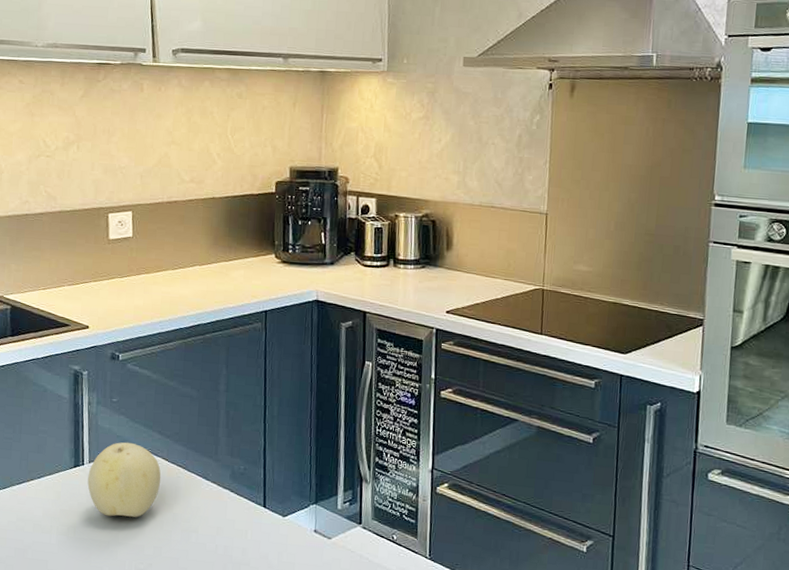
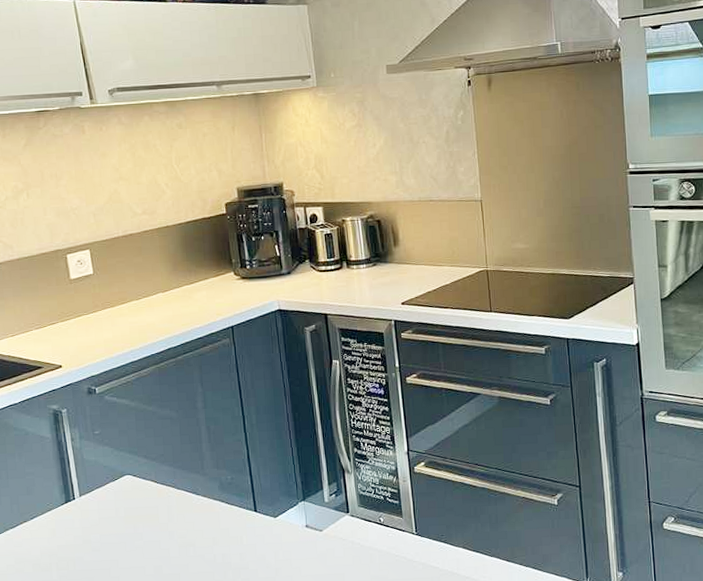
fruit: present [87,442,161,518] -> none [80,470,153,545]

